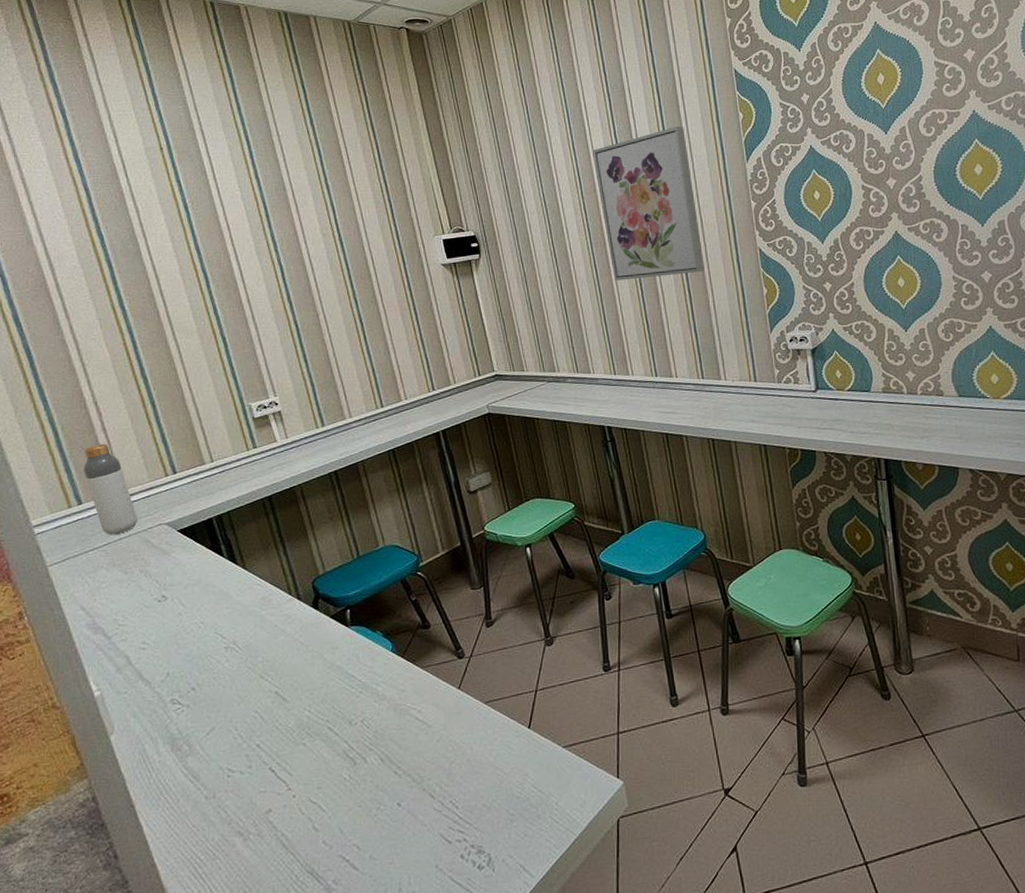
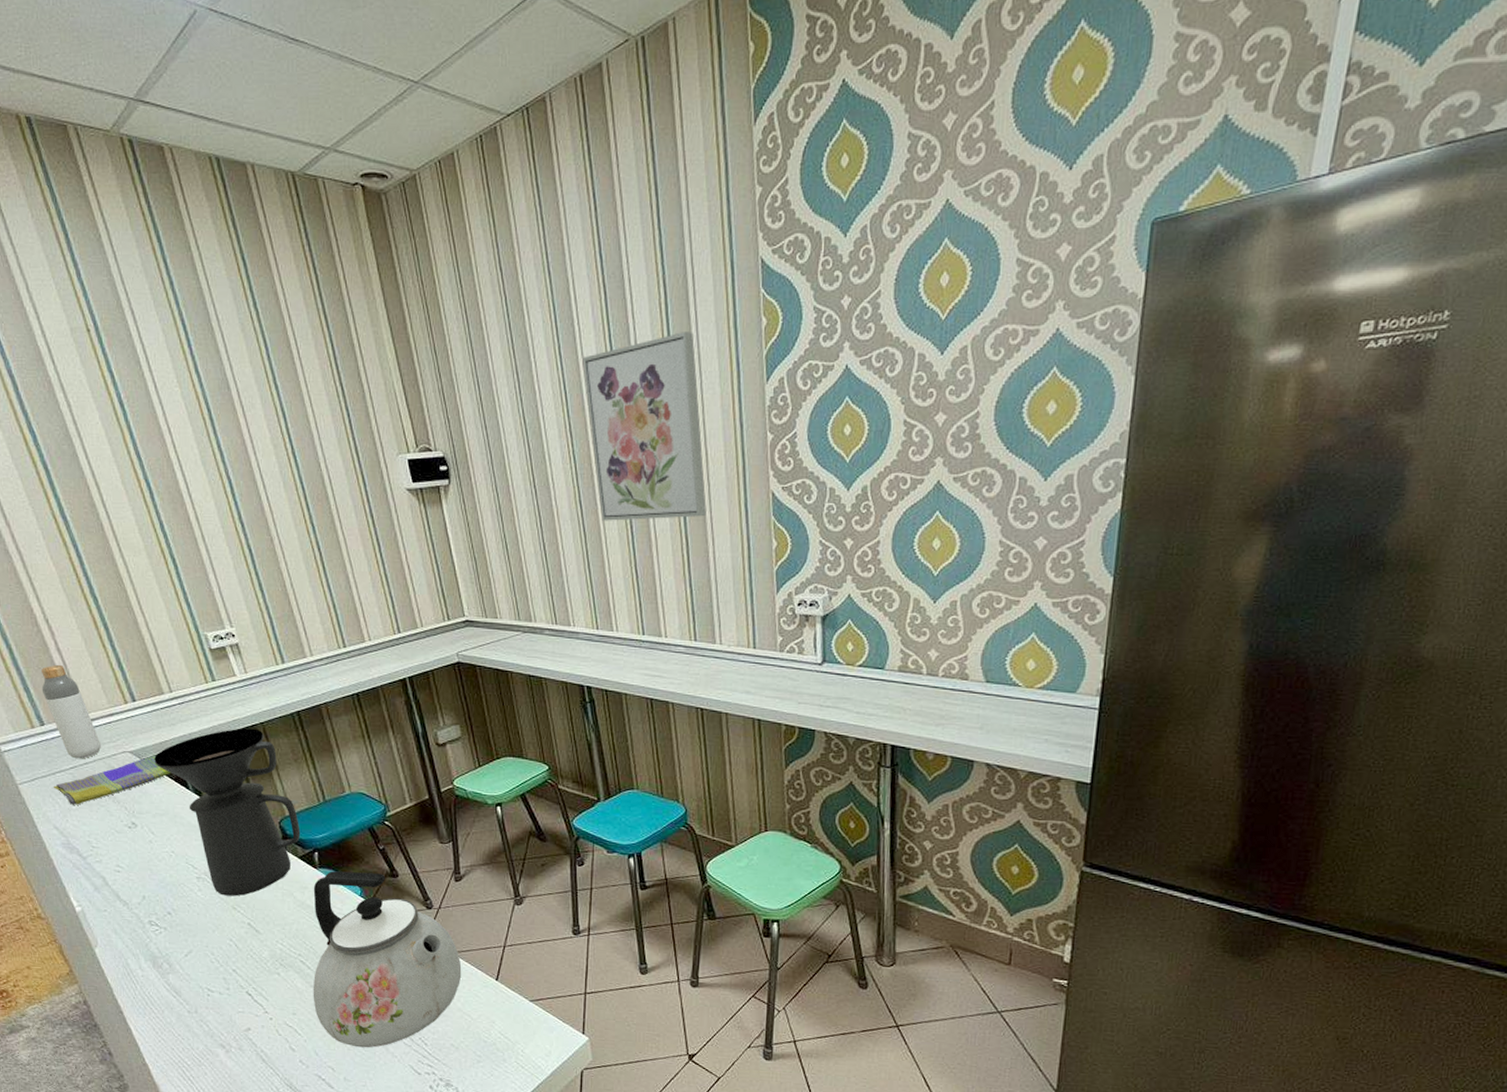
dish towel: none [84,525,207,583] -> present [53,755,172,805]
coffee maker: none [190,491,334,664] -> present [154,728,301,896]
kettle: none [339,626,494,819] -> present [313,871,462,1048]

